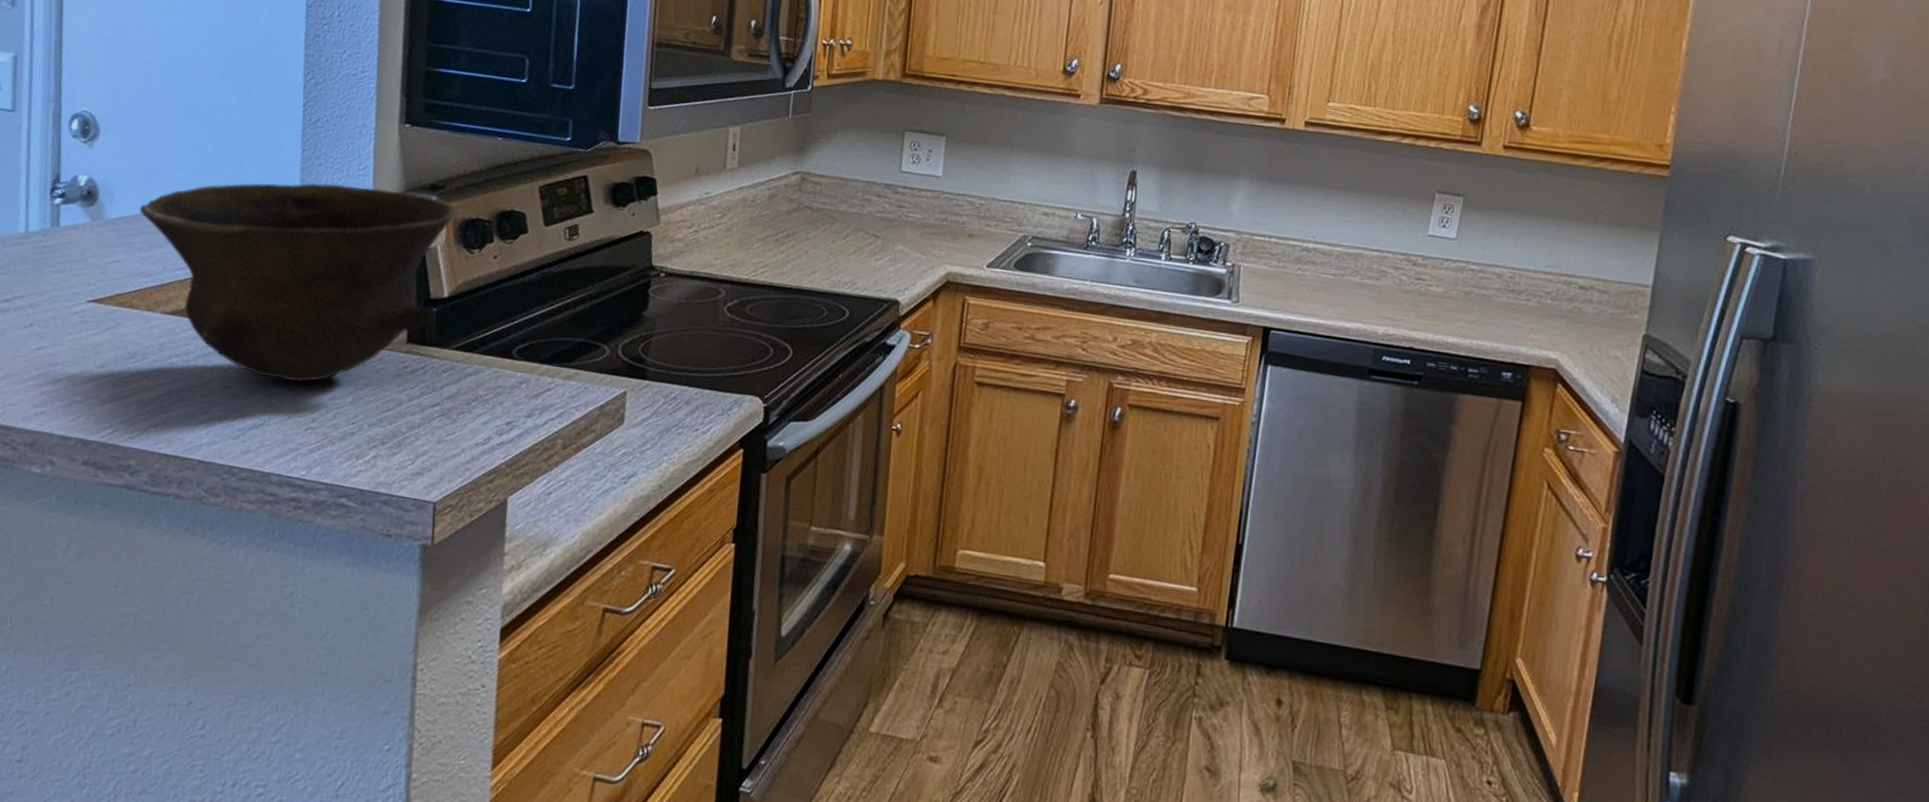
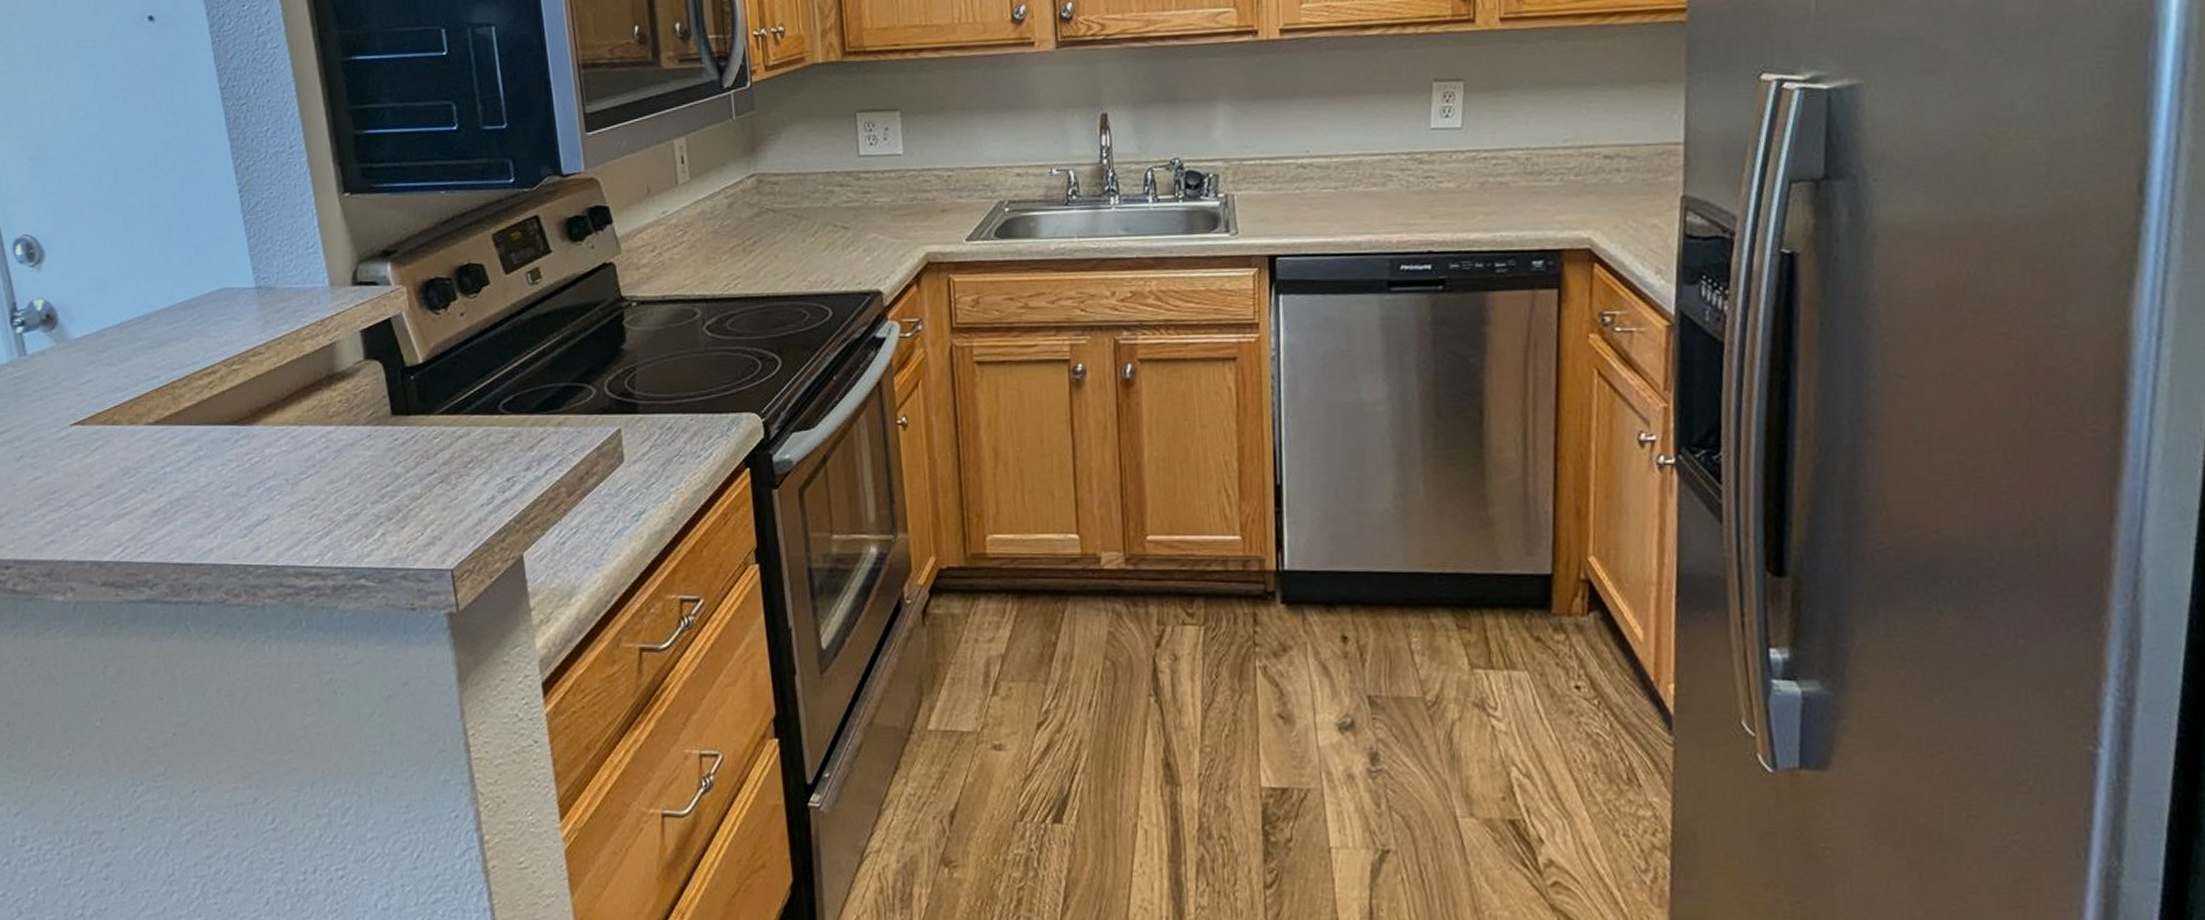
bowl: present [139,183,457,382] -> none [100,262,415,472]

